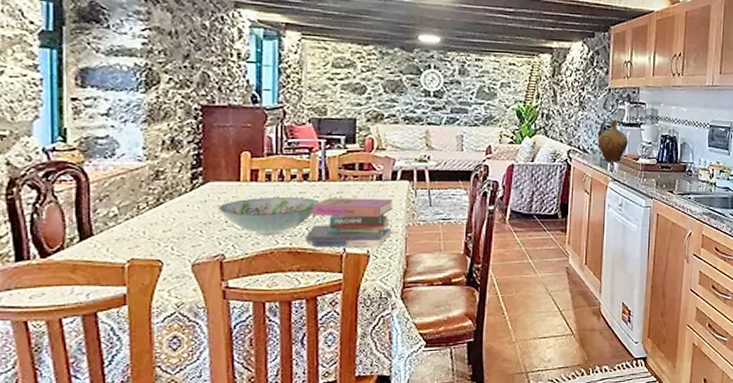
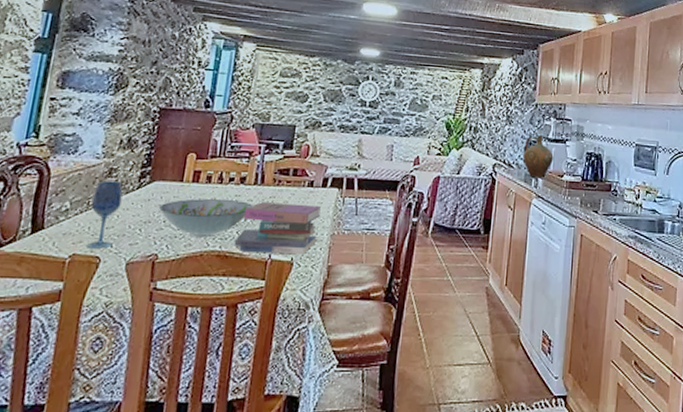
wineglass: none [141,184,175,252] -> present [87,181,123,249]

